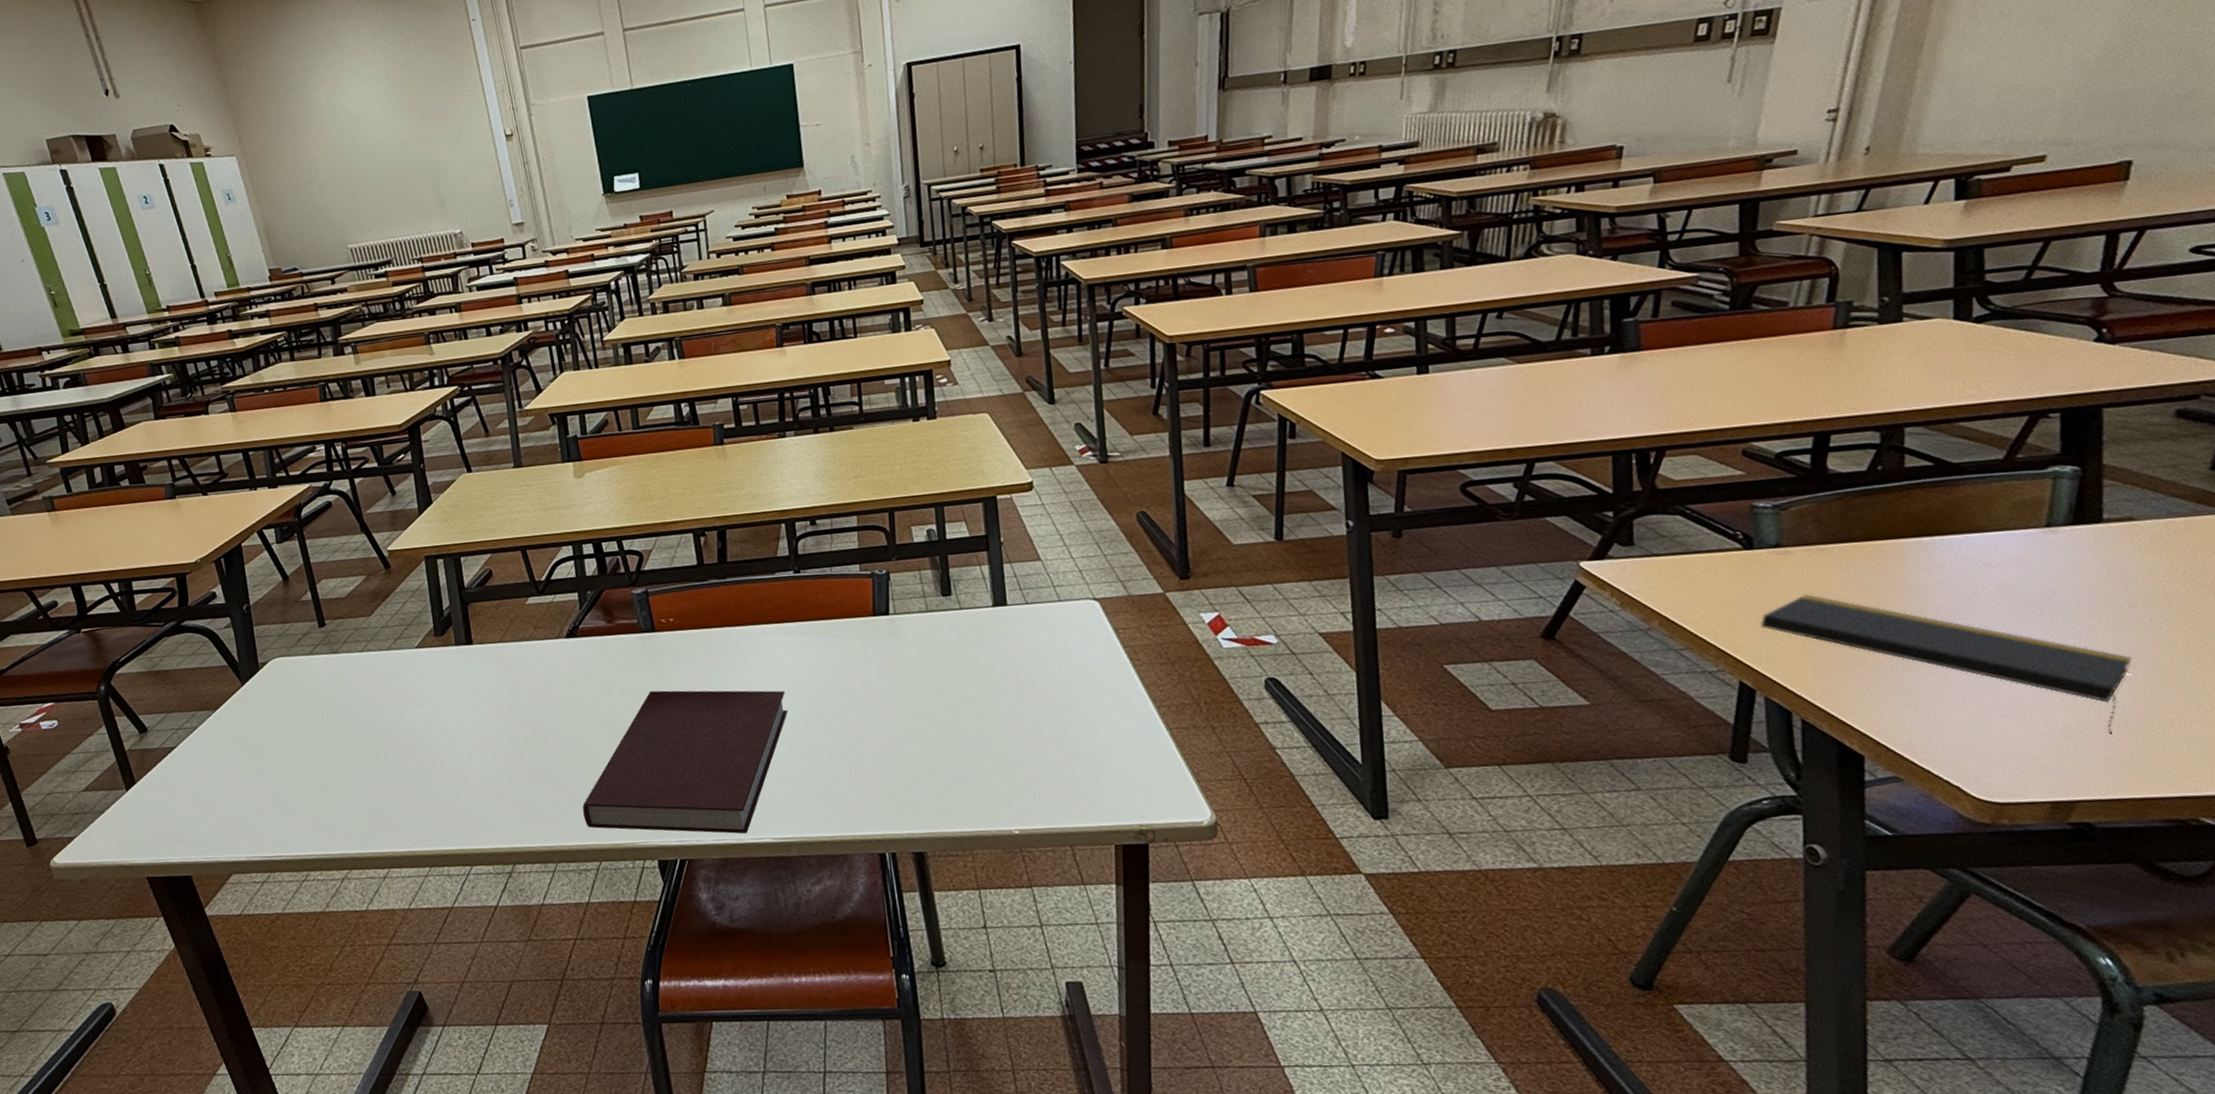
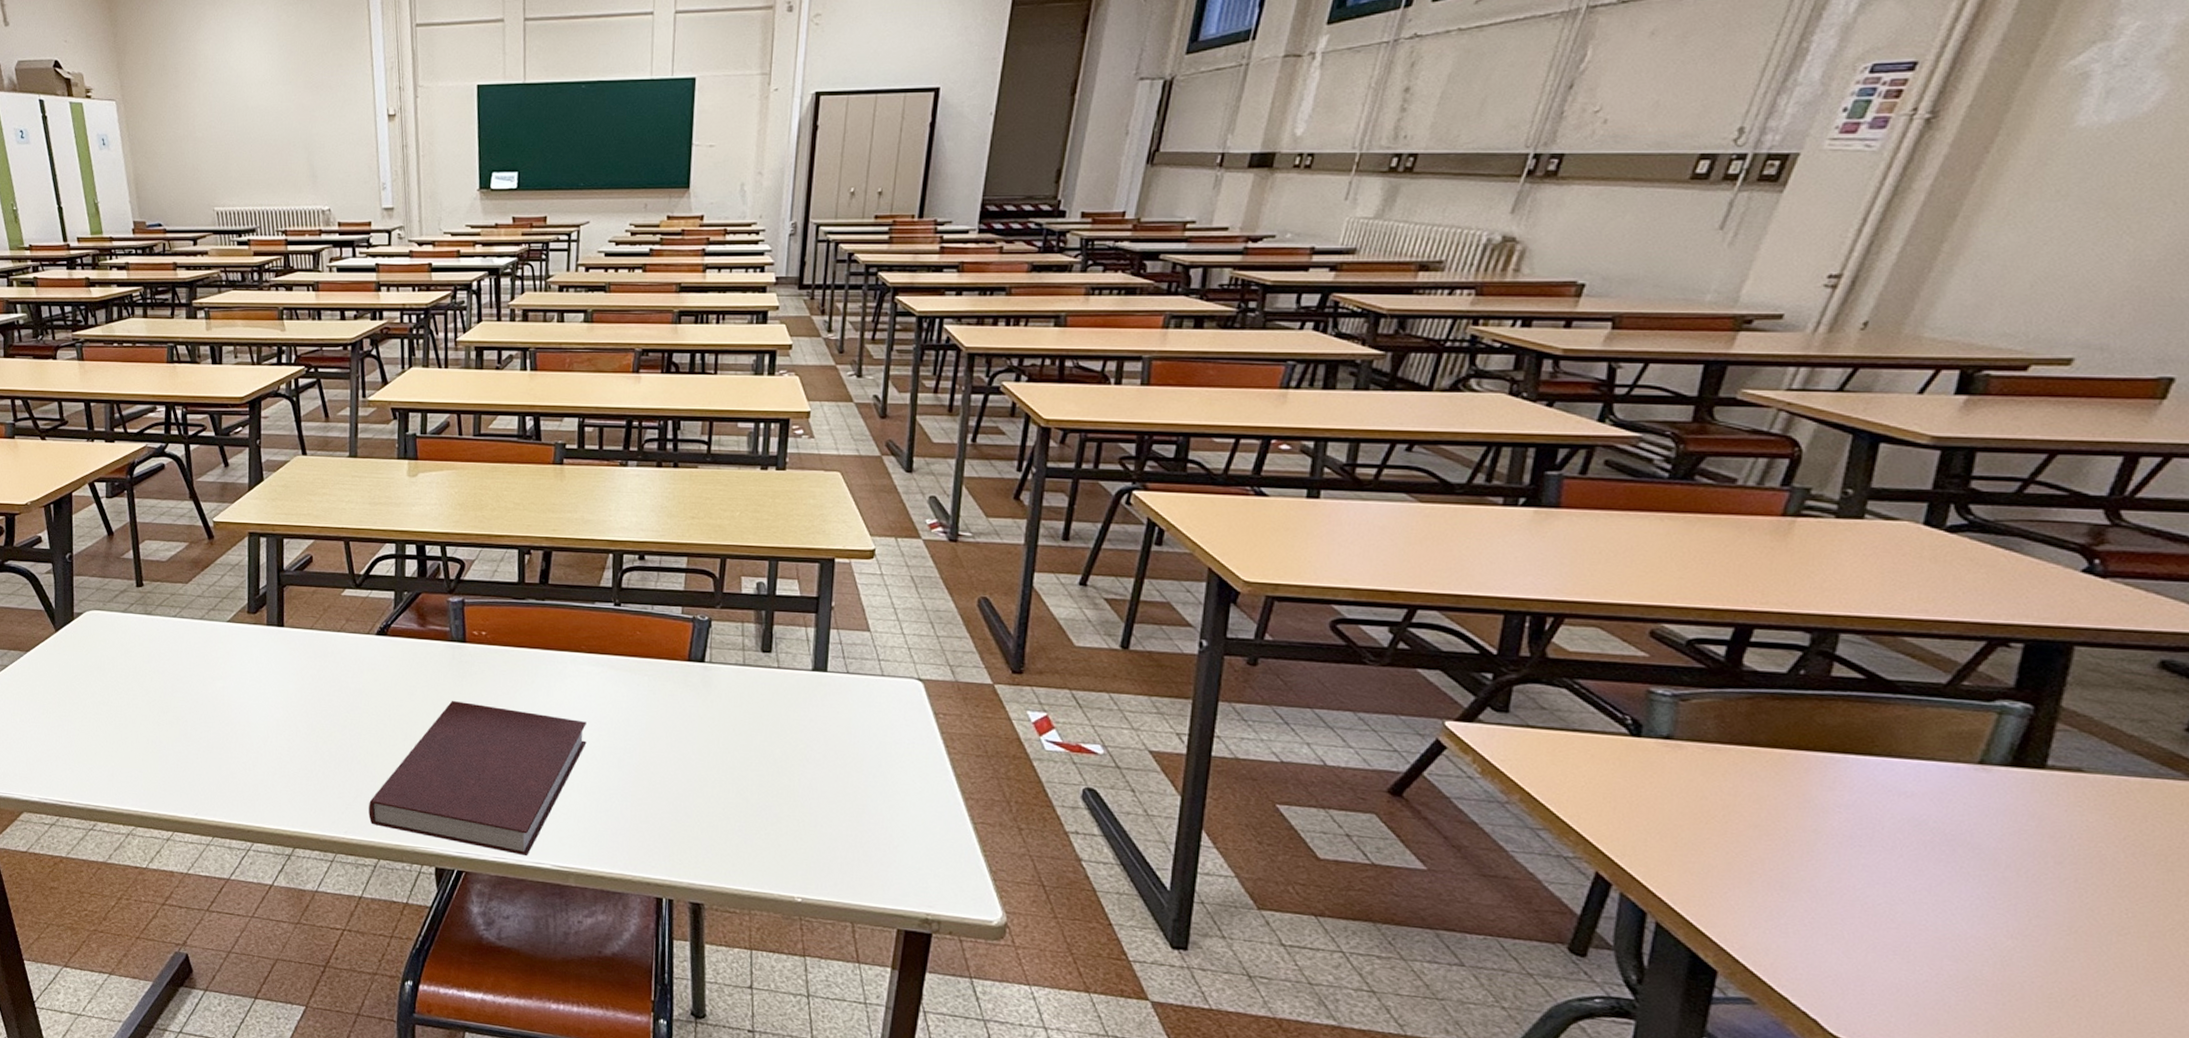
notepad: present [1761,594,2133,734] -> none [1632,793,2046,994]

